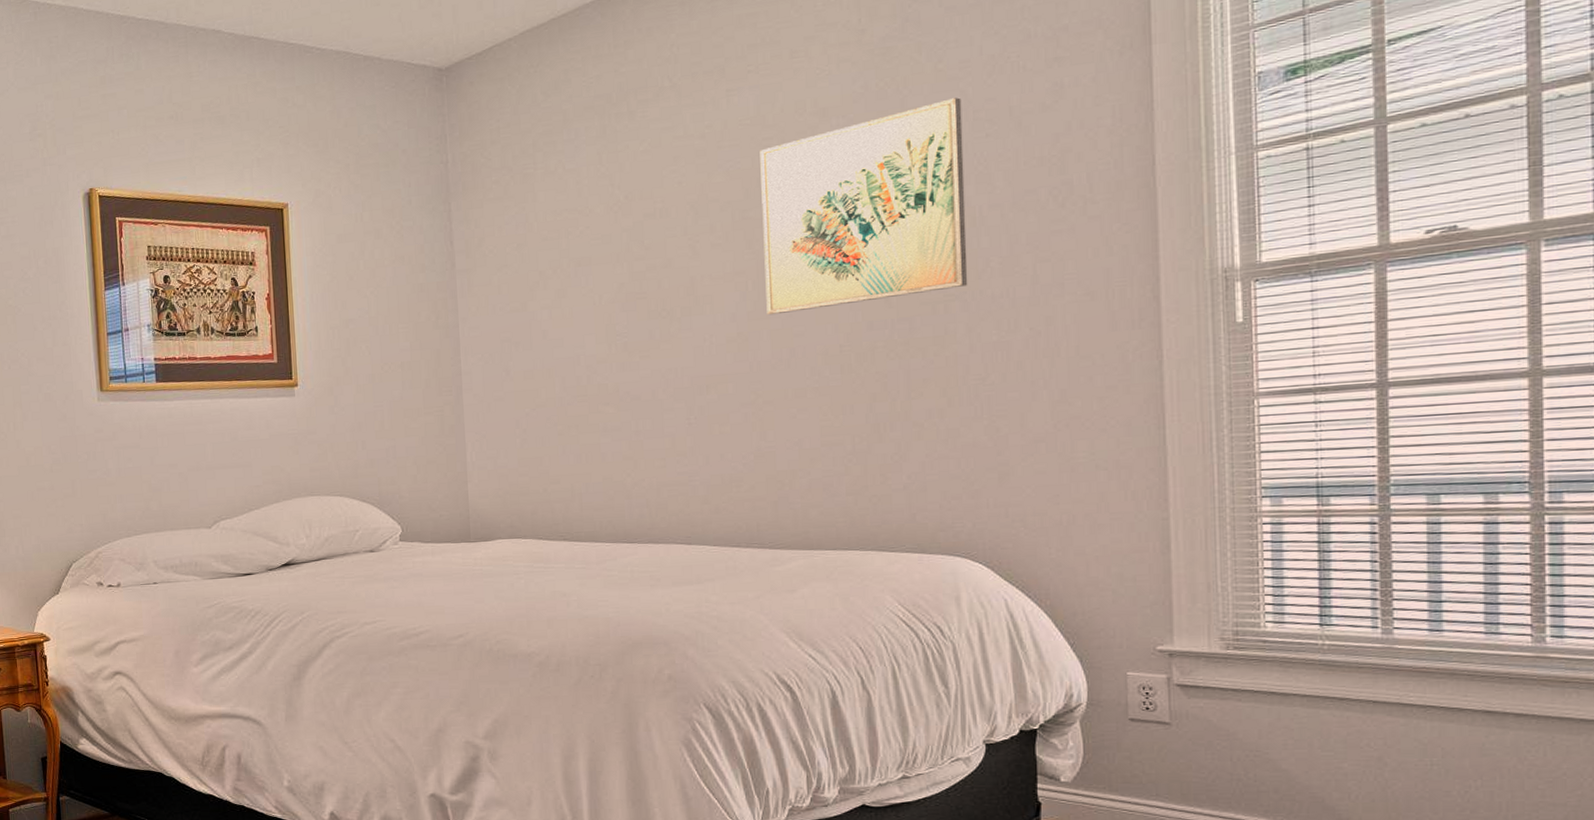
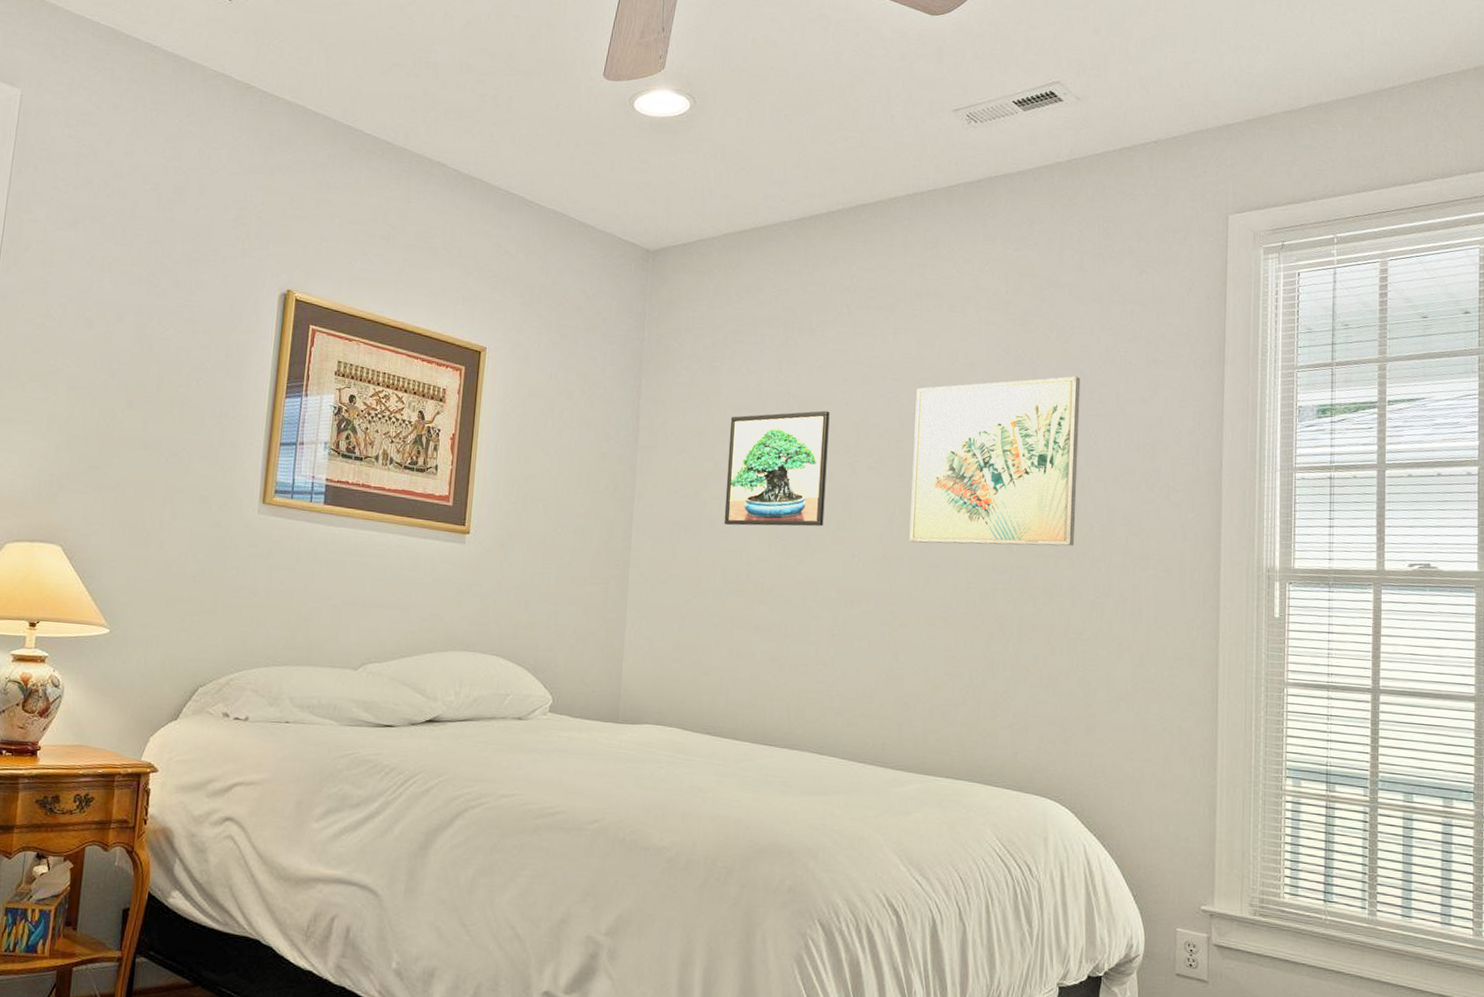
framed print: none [551,195,667,333] -> present [724,410,830,527]

